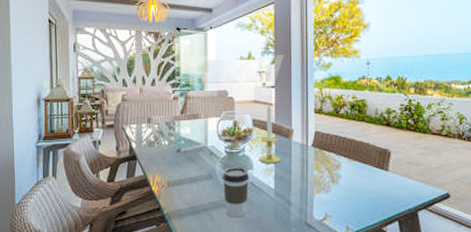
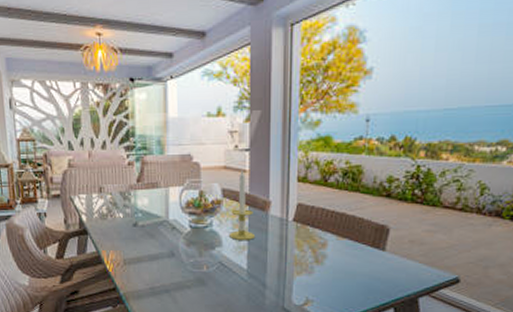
coffee cup: present [223,167,250,218] -> none [187,244,218,300]

